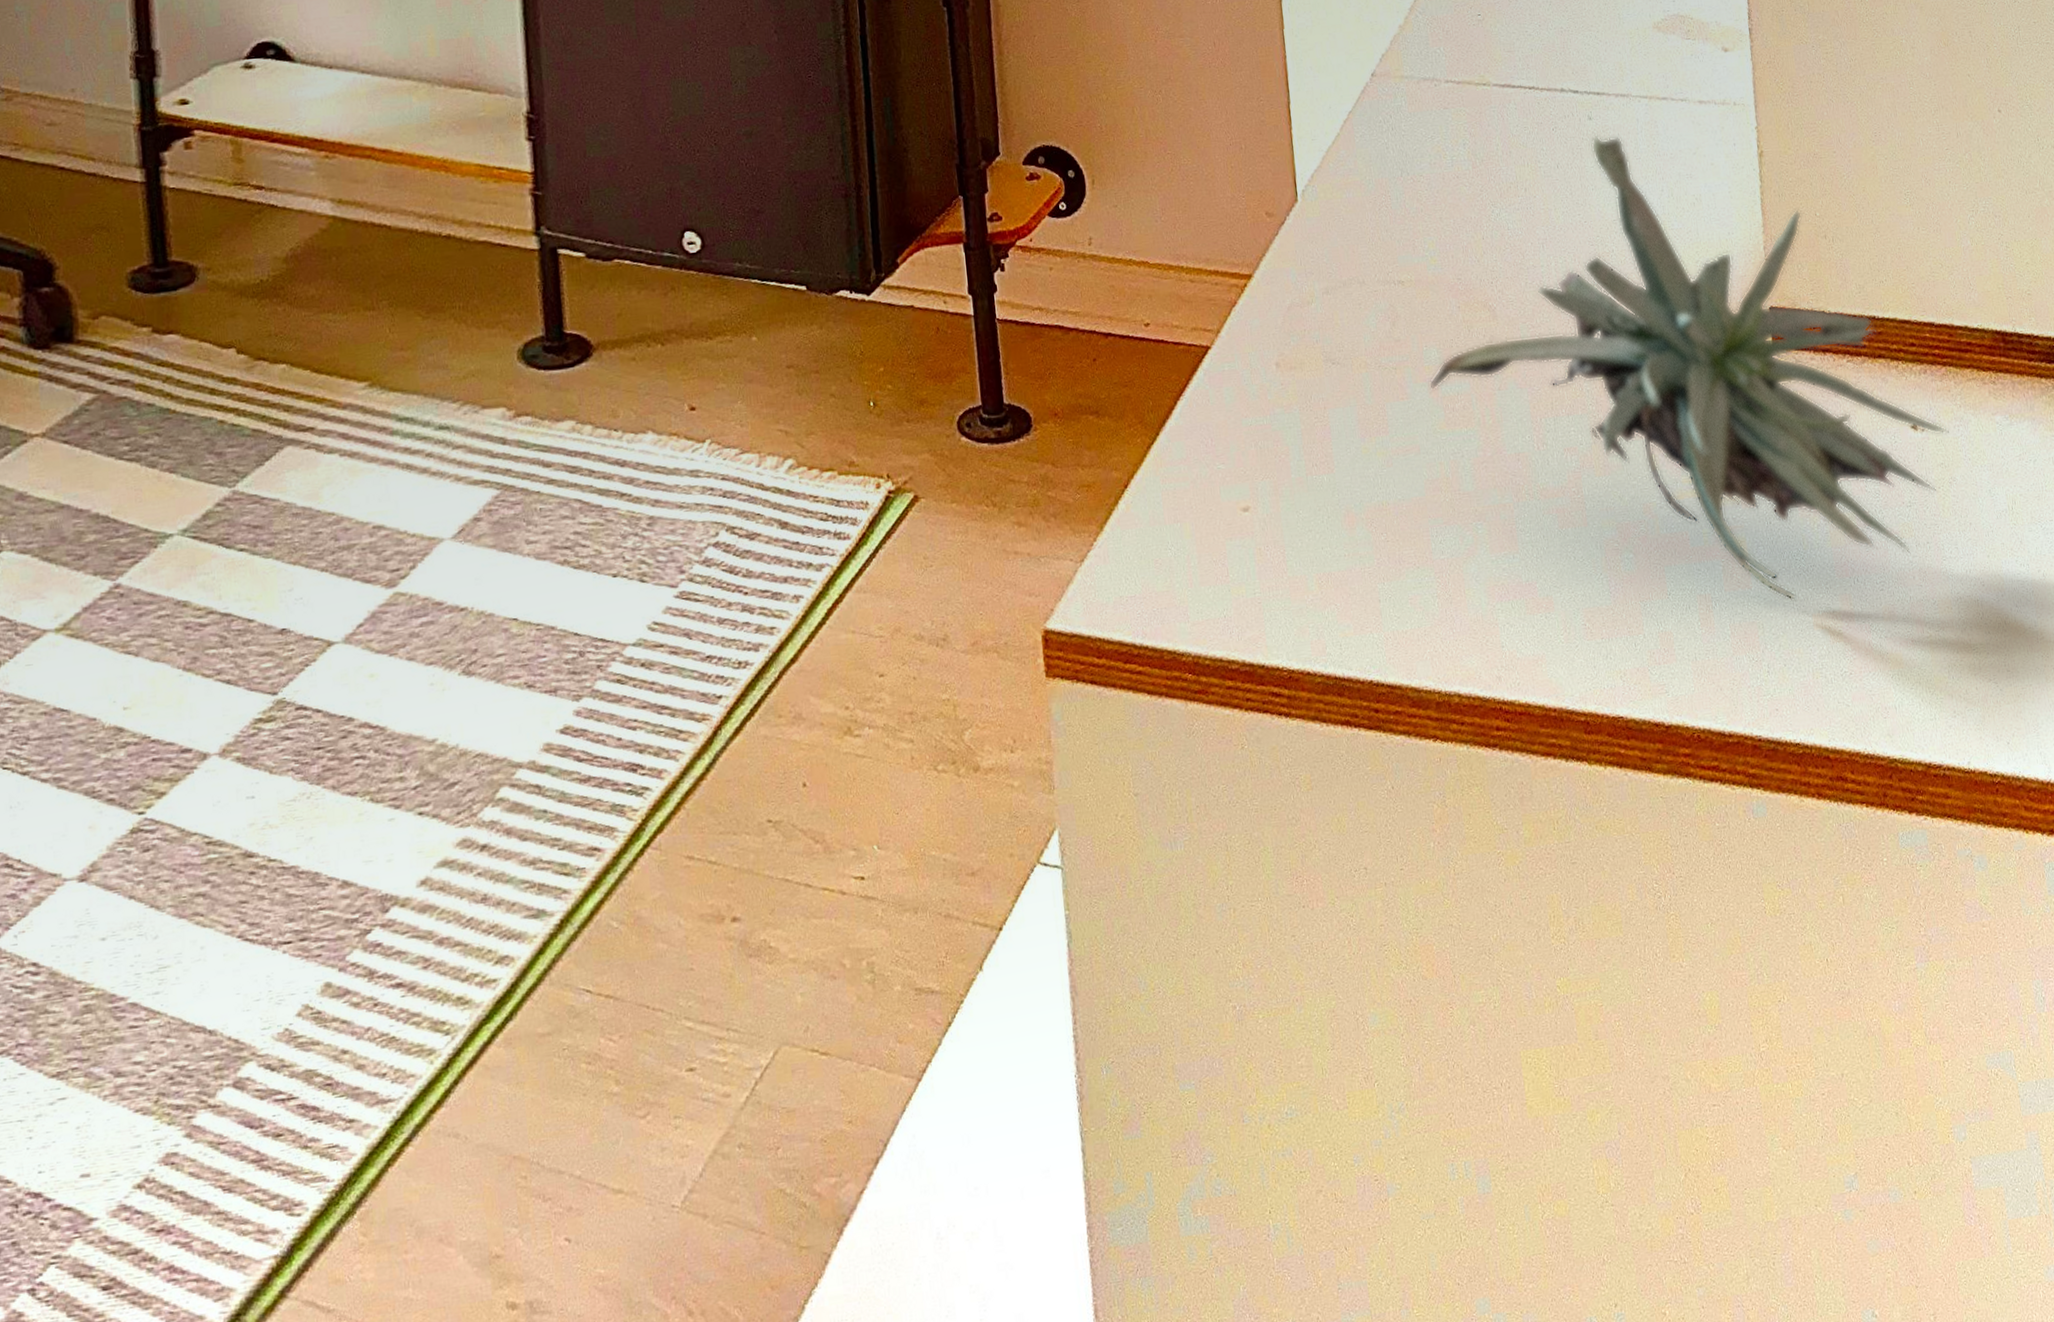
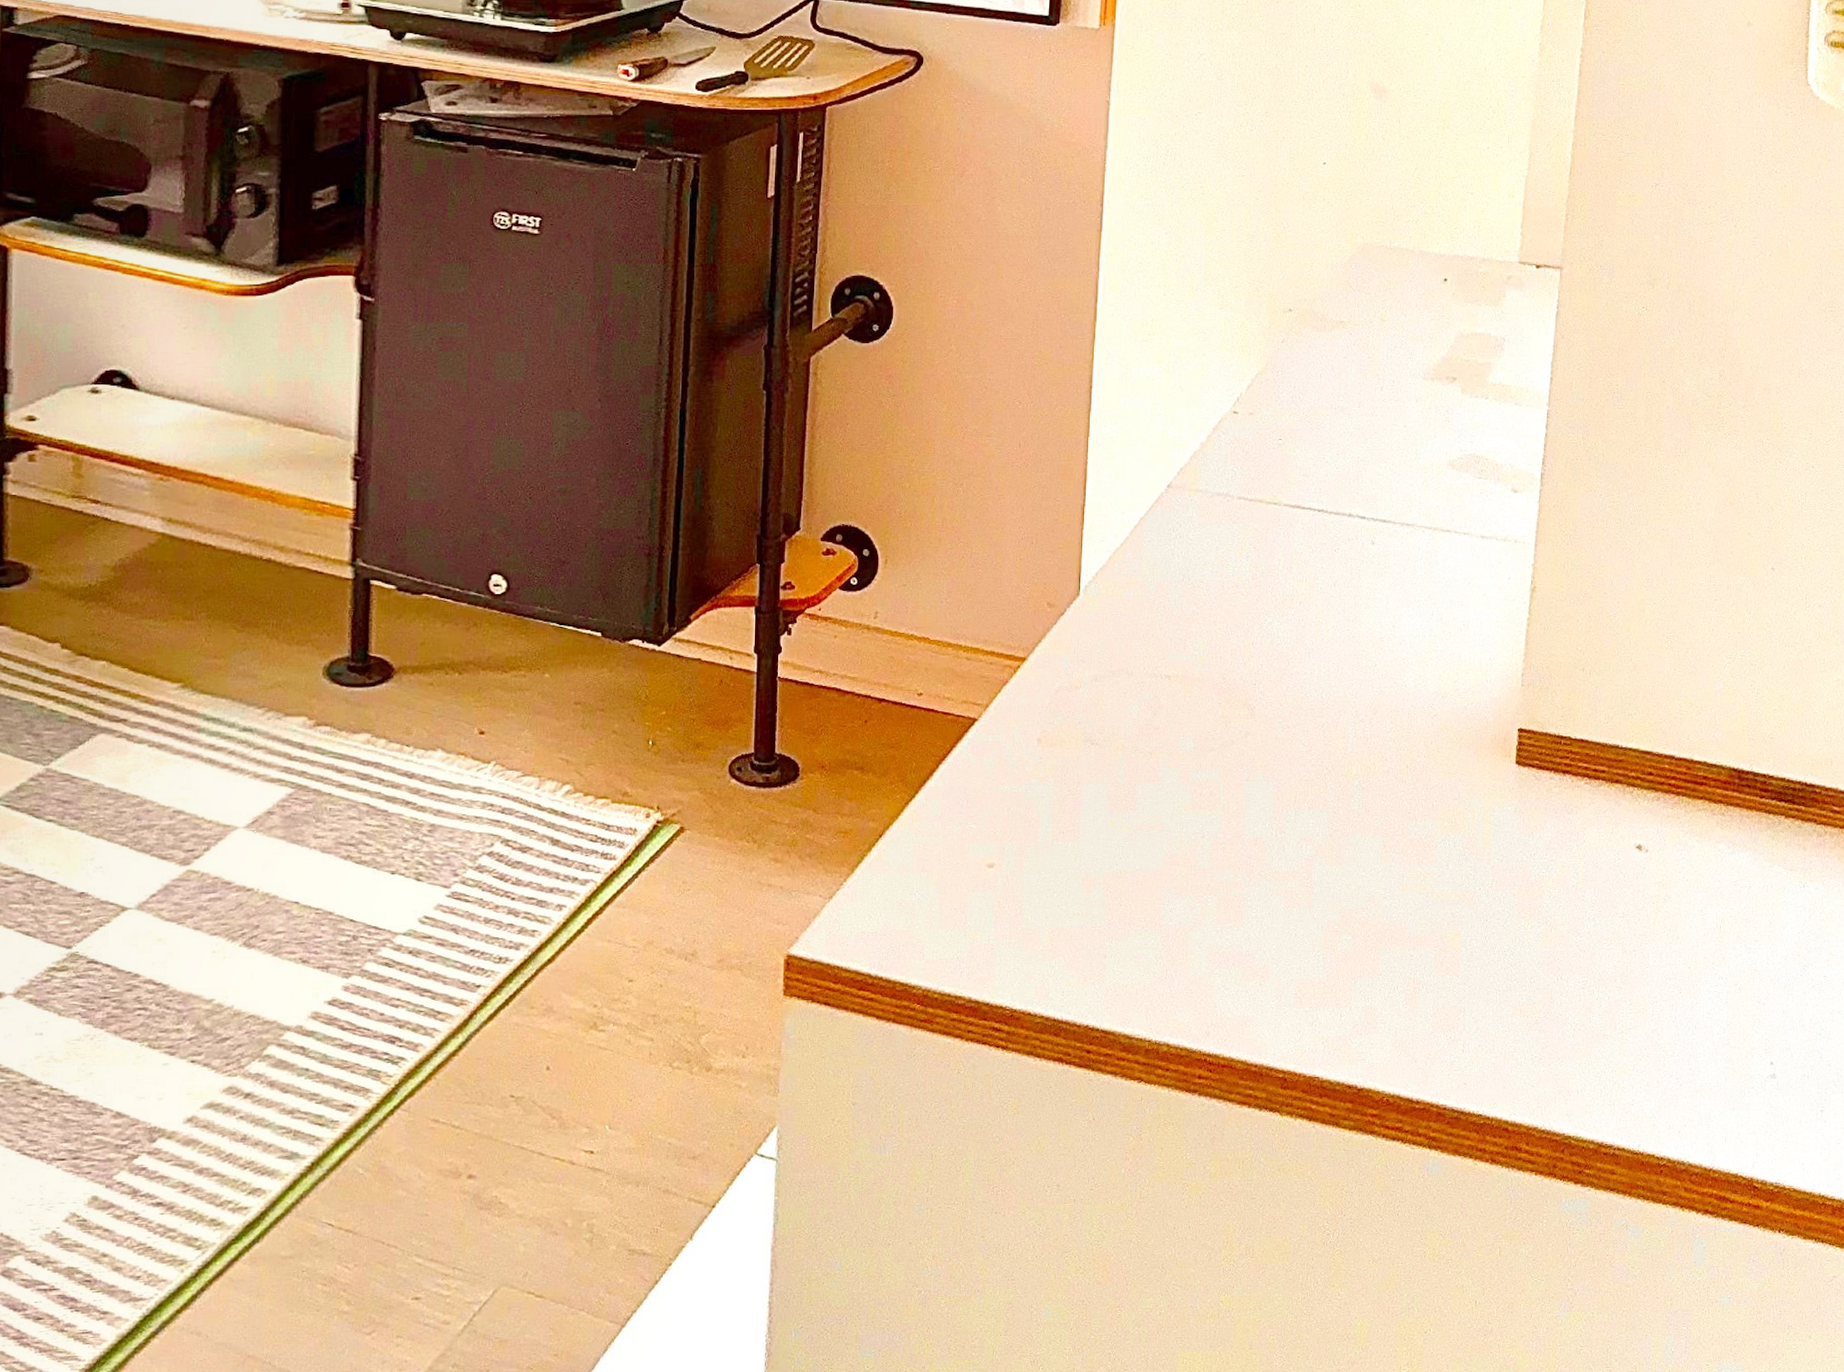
succulent plant: present [1429,136,1949,601] -> none [1181,560,1672,990]

